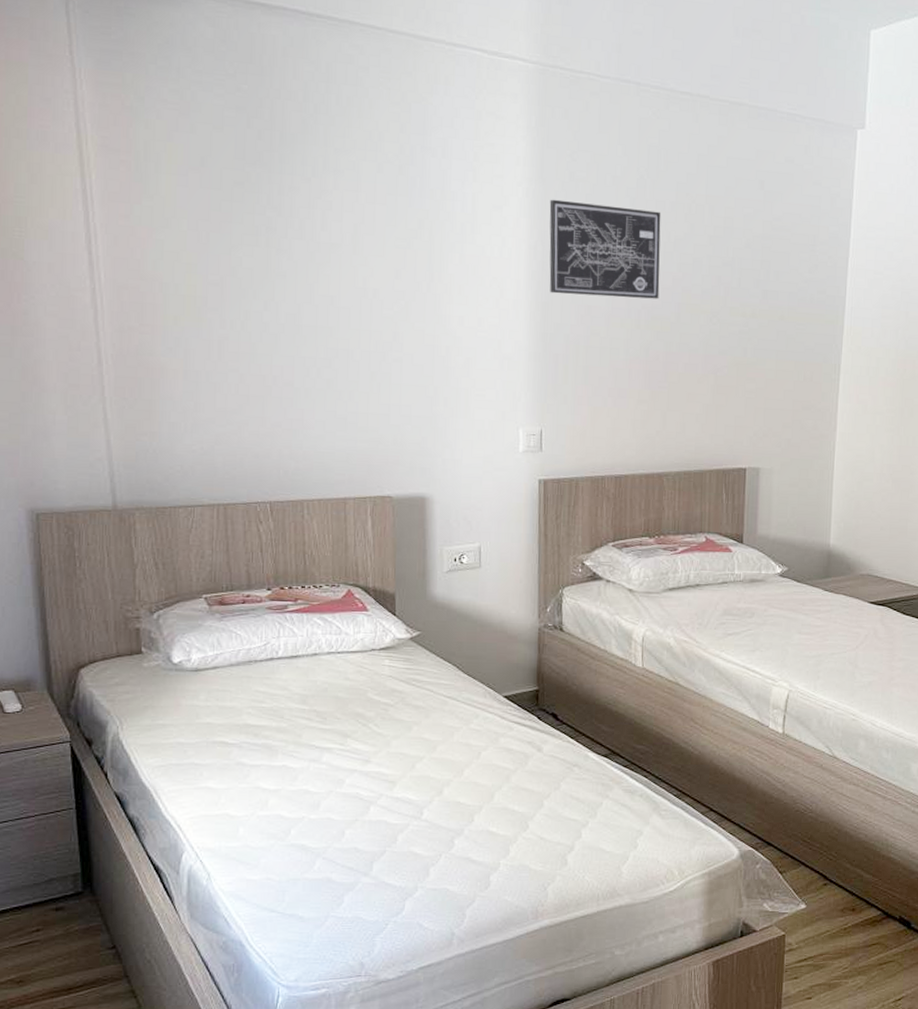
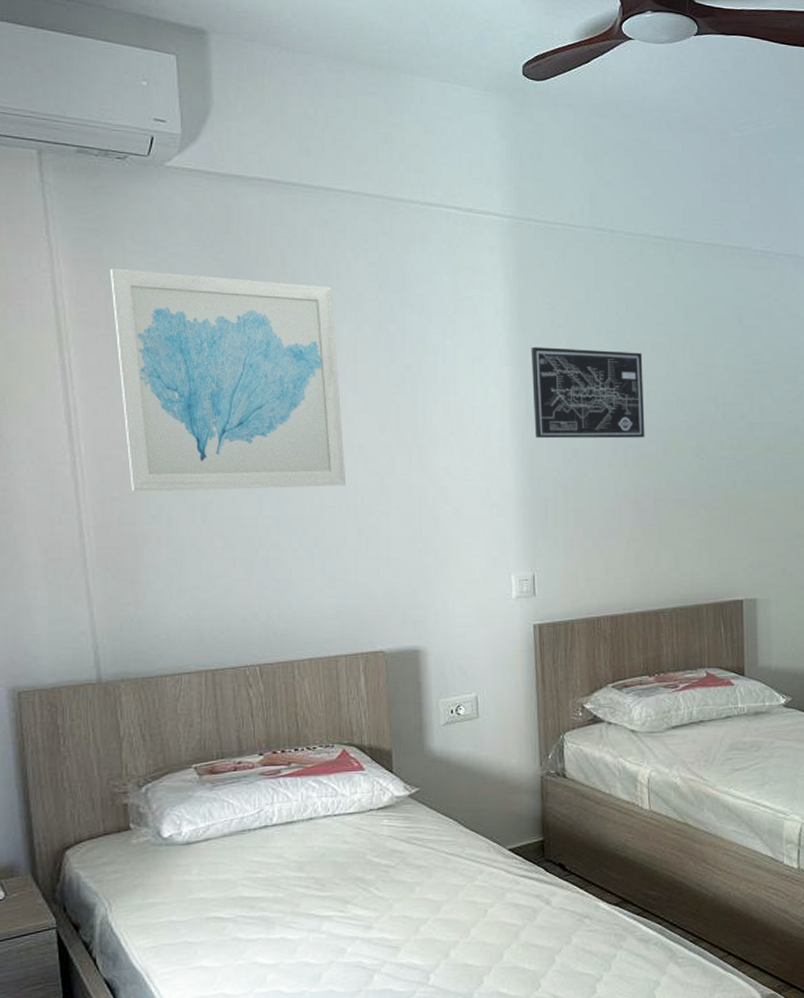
wall art: none [132,93,361,330] -> present [109,268,347,492]

